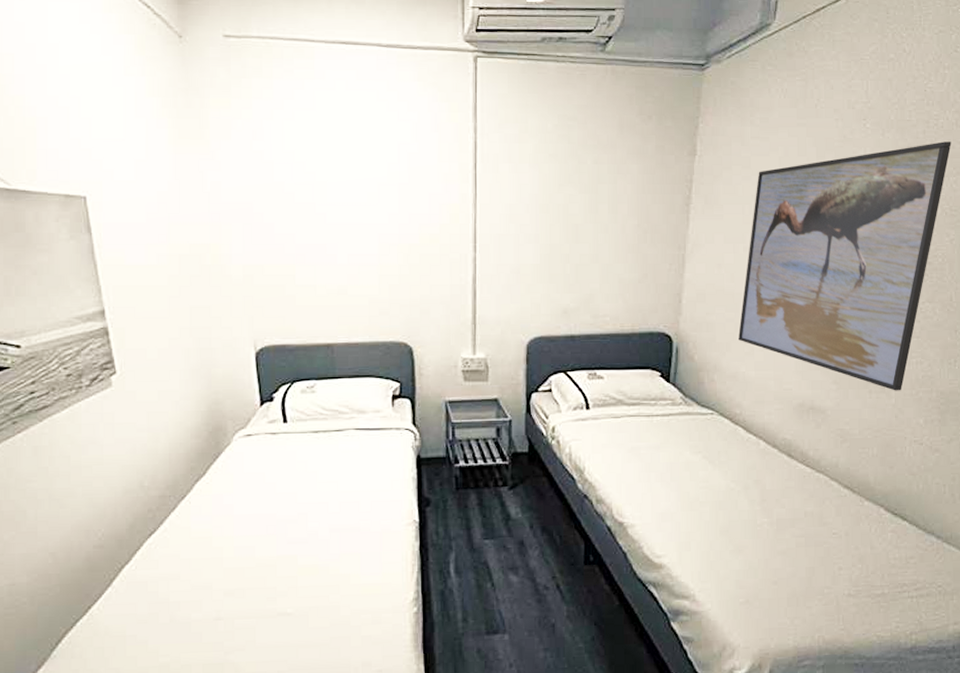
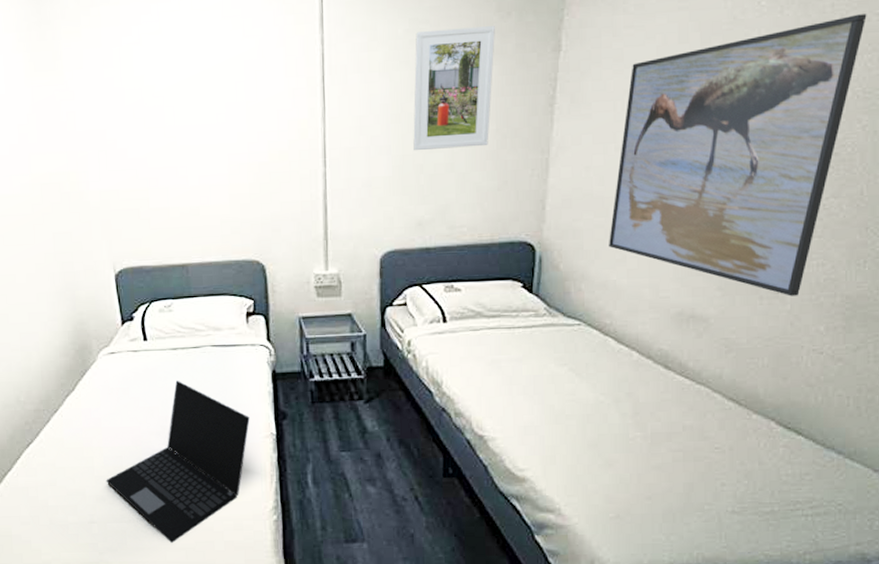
laptop: none [235,464,392,641] -> present [106,380,250,544]
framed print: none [560,127,637,241] -> present [413,26,495,151]

